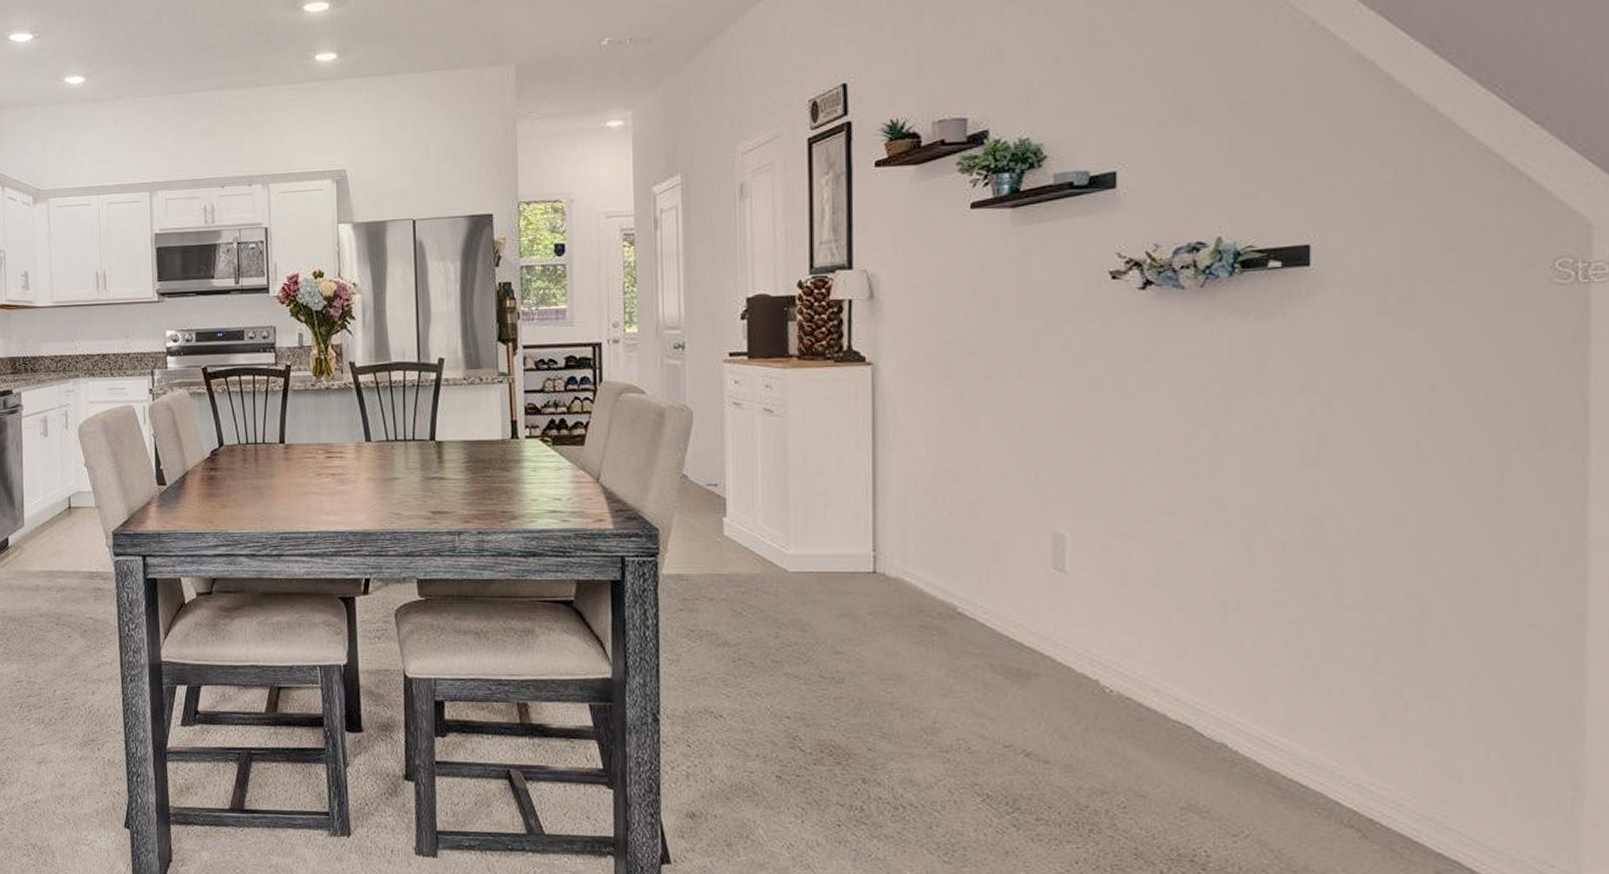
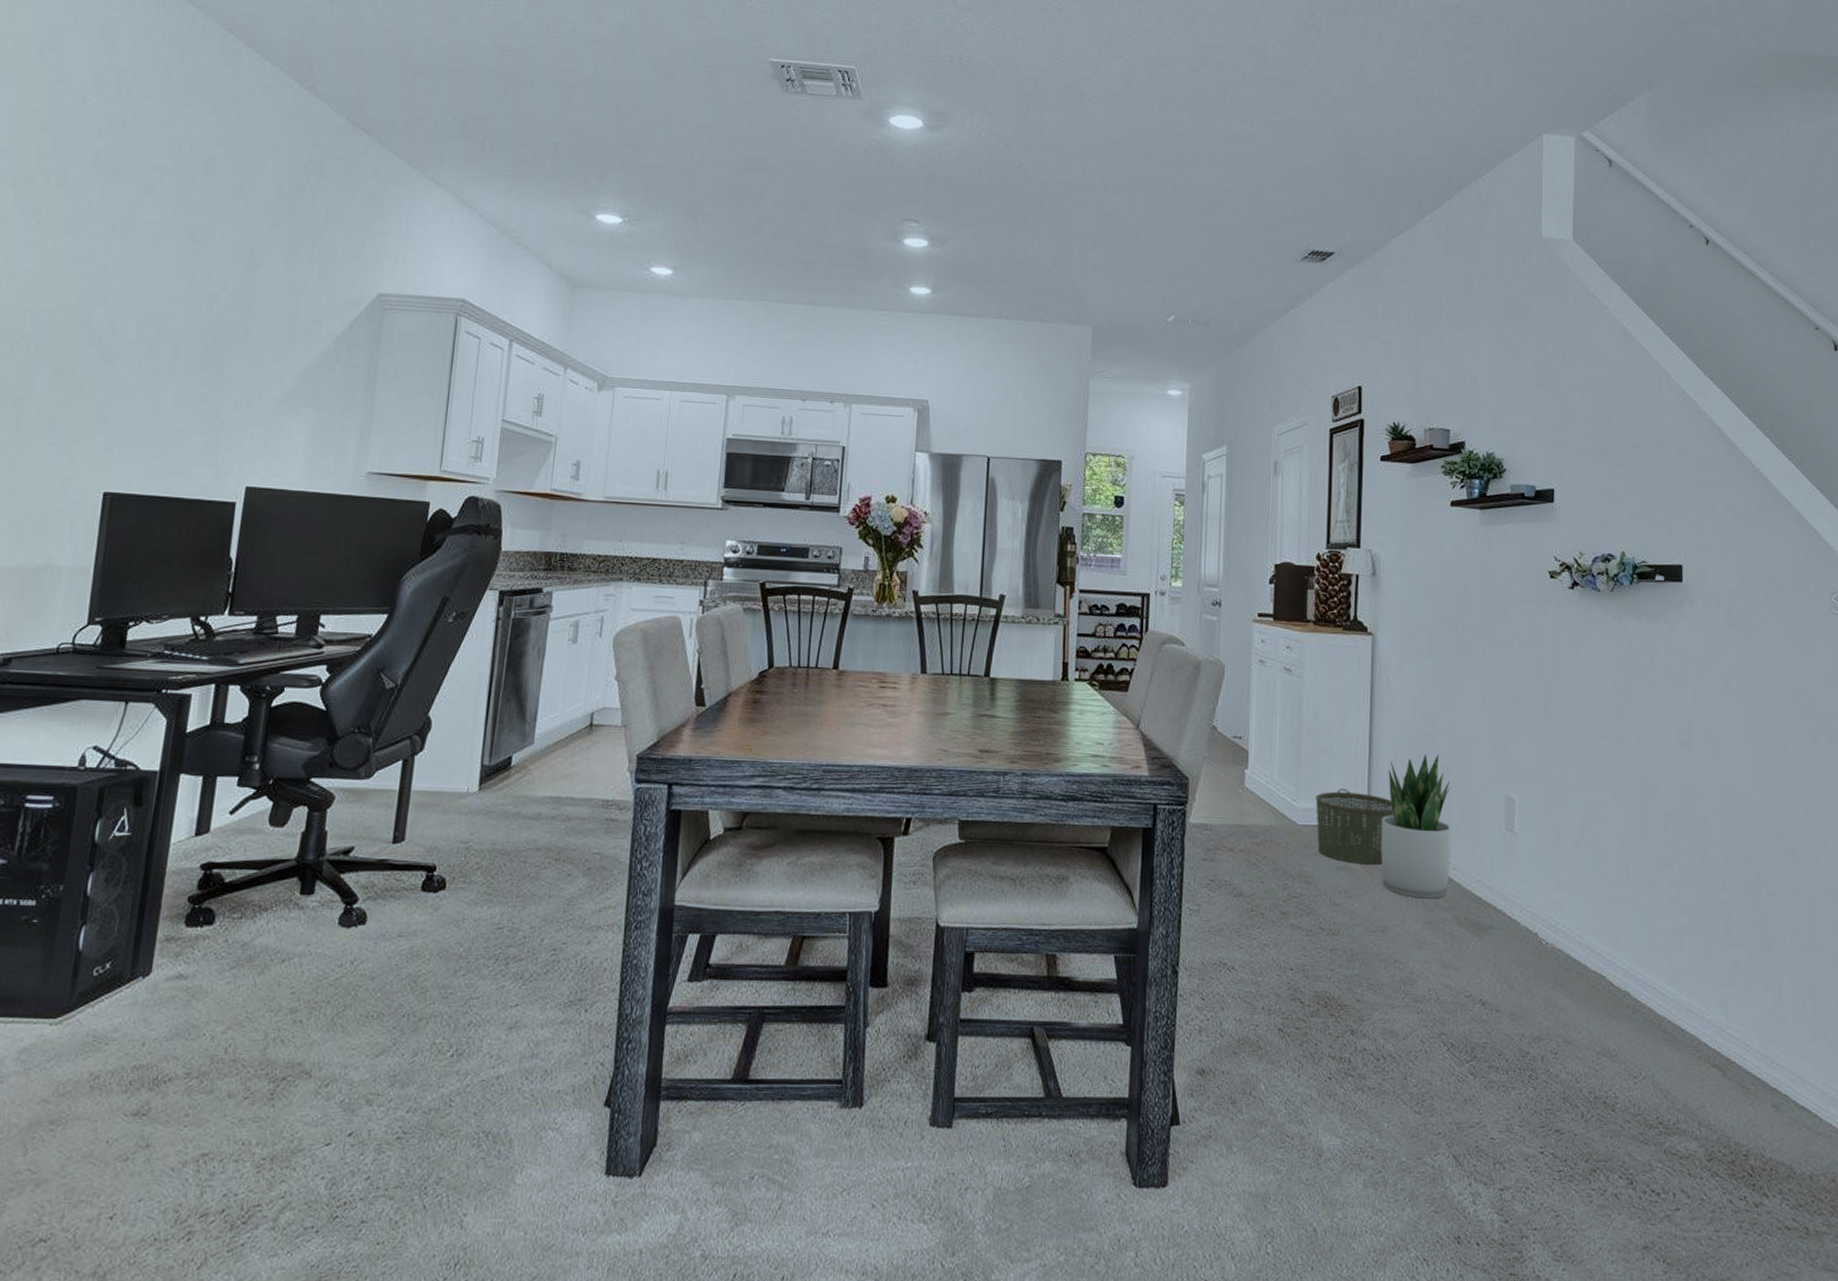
basket: none [808,532,908,611] -> present [1315,788,1395,865]
planter: none [892,490,981,645] -> present [1381,754,1451,899]

